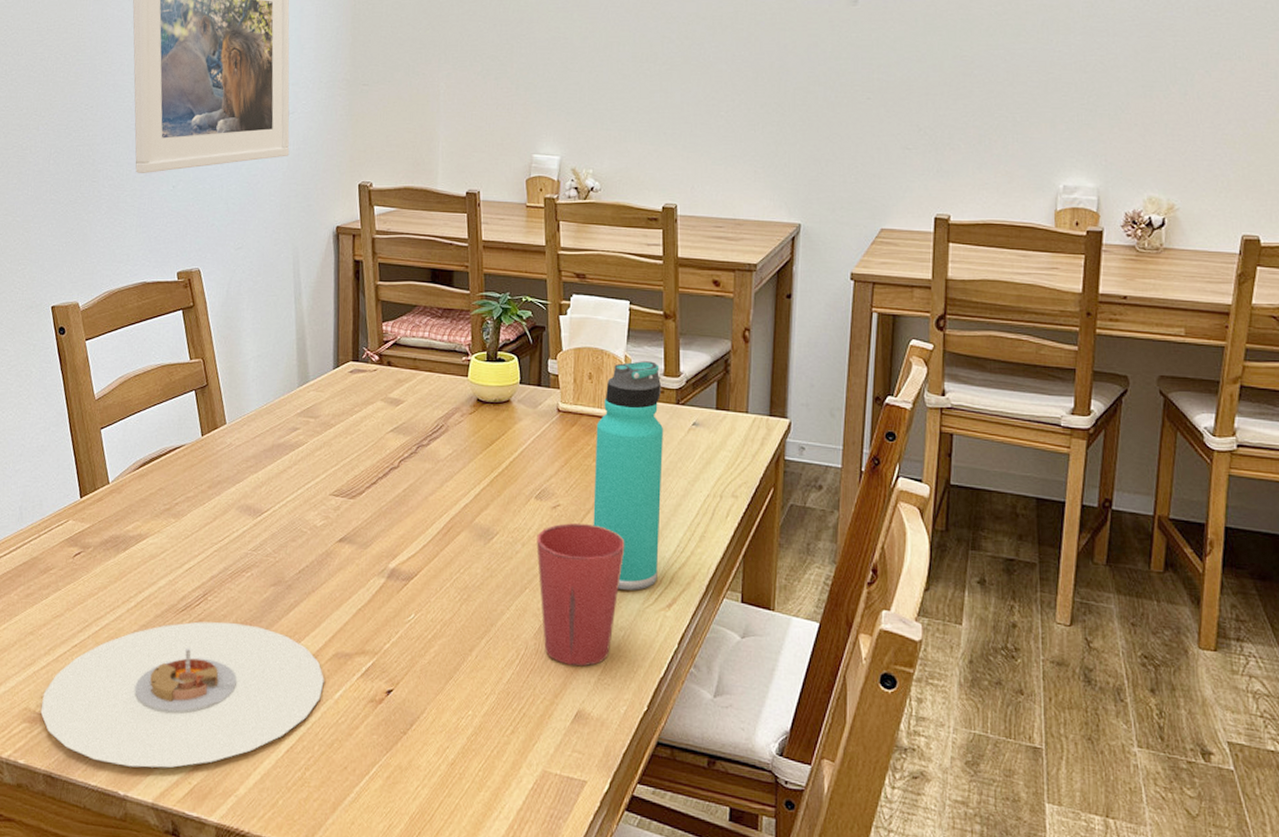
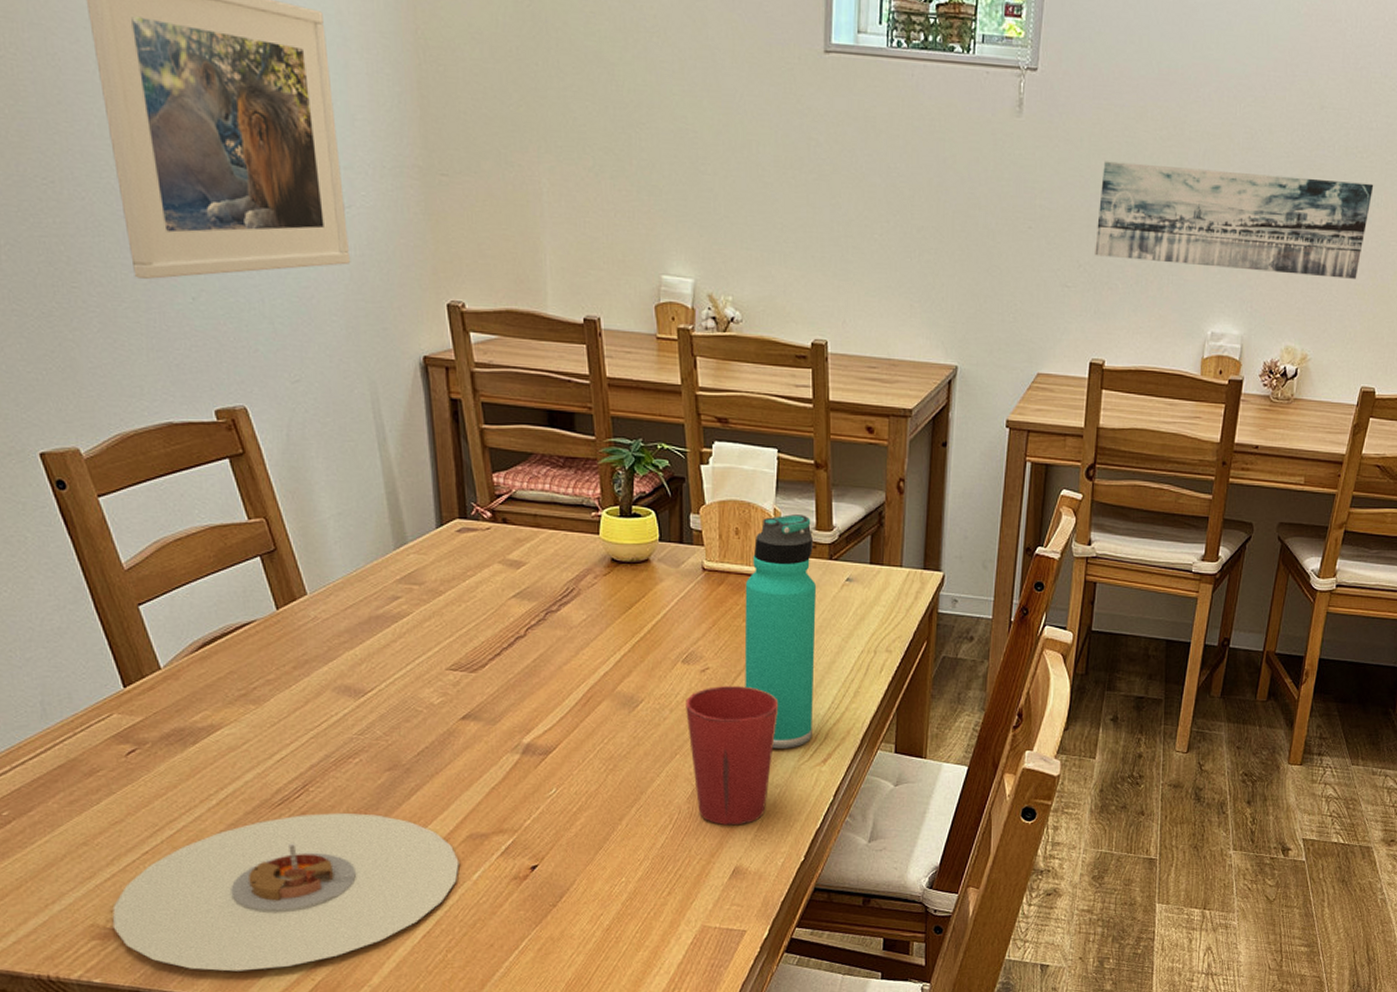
wall art: none [934,36,1233,129] -> present [1095,161,1374,279]

